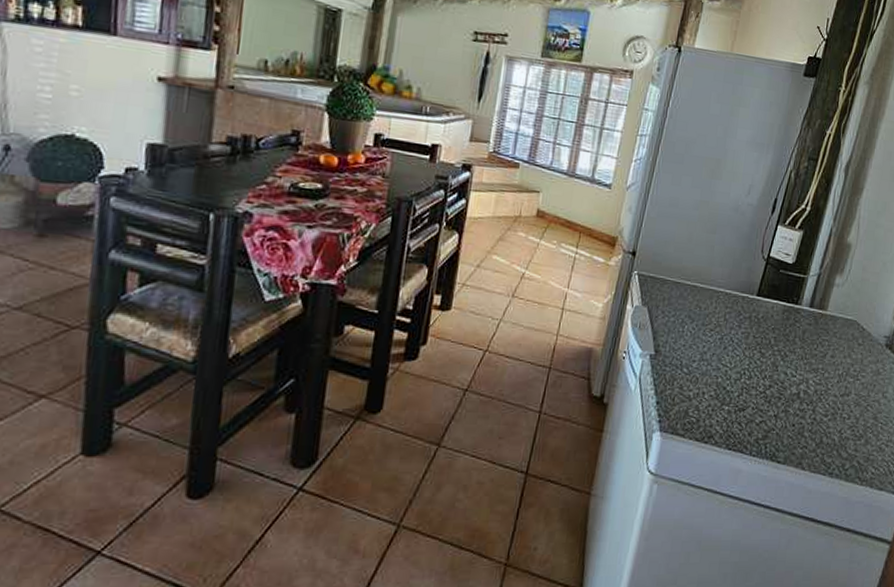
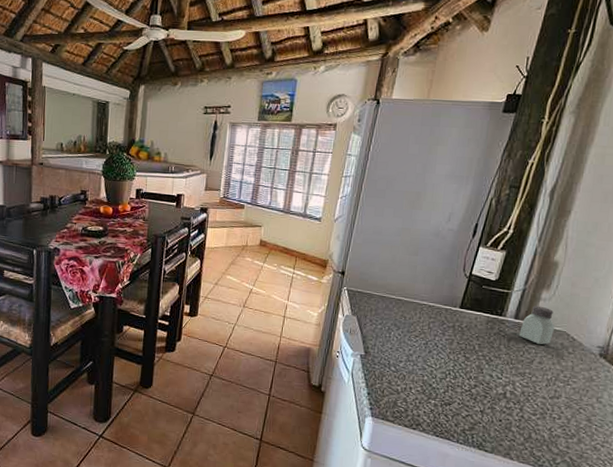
saltshaker: none [813,292,846,336] -> present [519,305,555,345]

